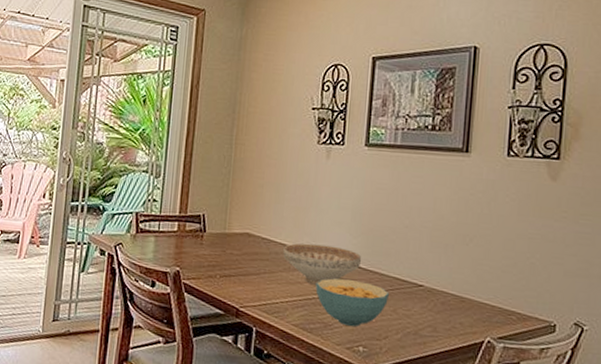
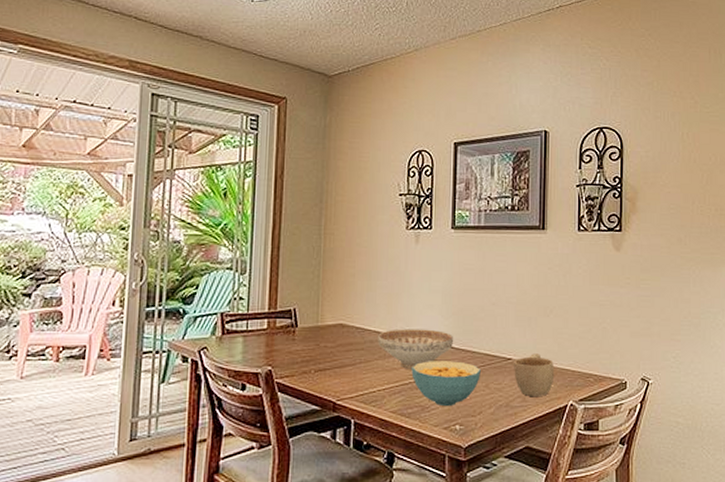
cup: none [425,282,472,329] -> present [514,353,555,396]

